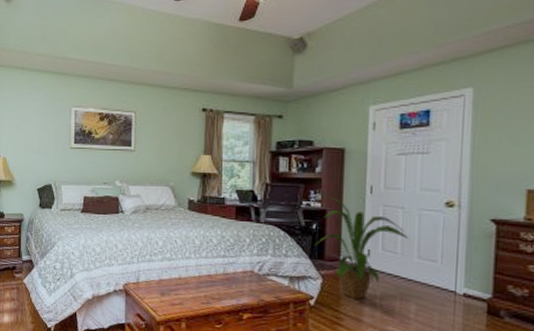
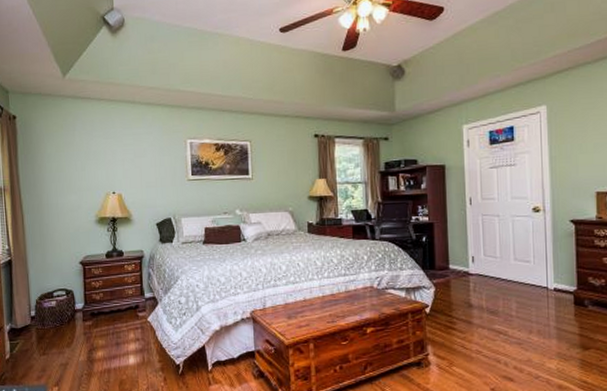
house plant: present [315,198,408,299] -> none [426,211,505,303]

